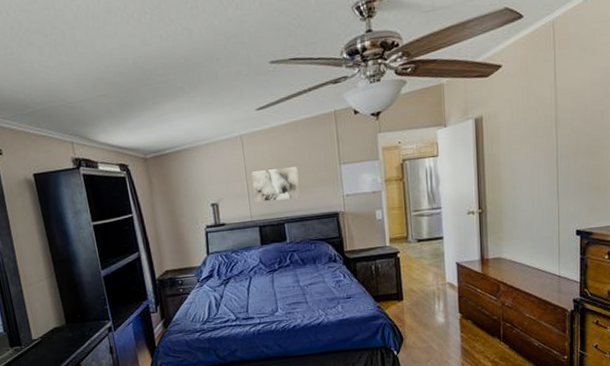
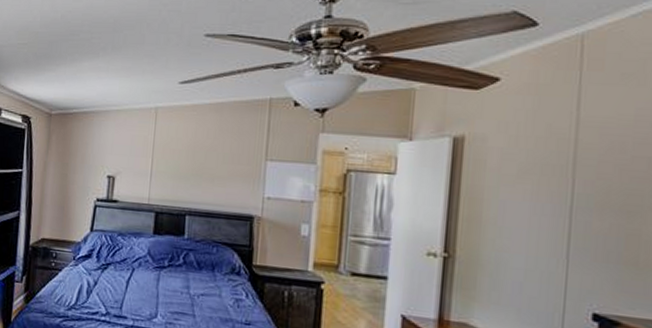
wall art: present [251,166,300,203] -> none [157,149,214,189]

